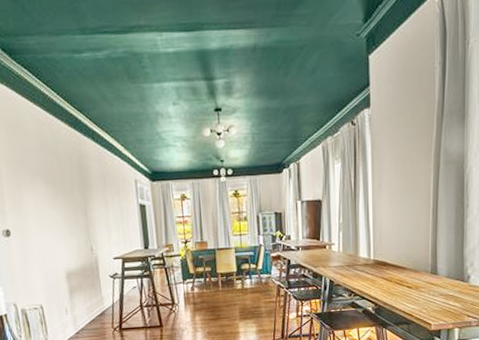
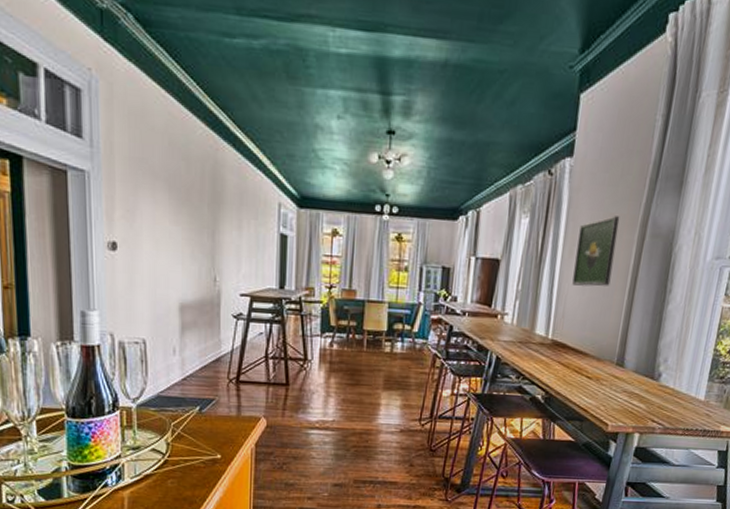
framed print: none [384,151,416,213] -> present [572,216,620,287]

